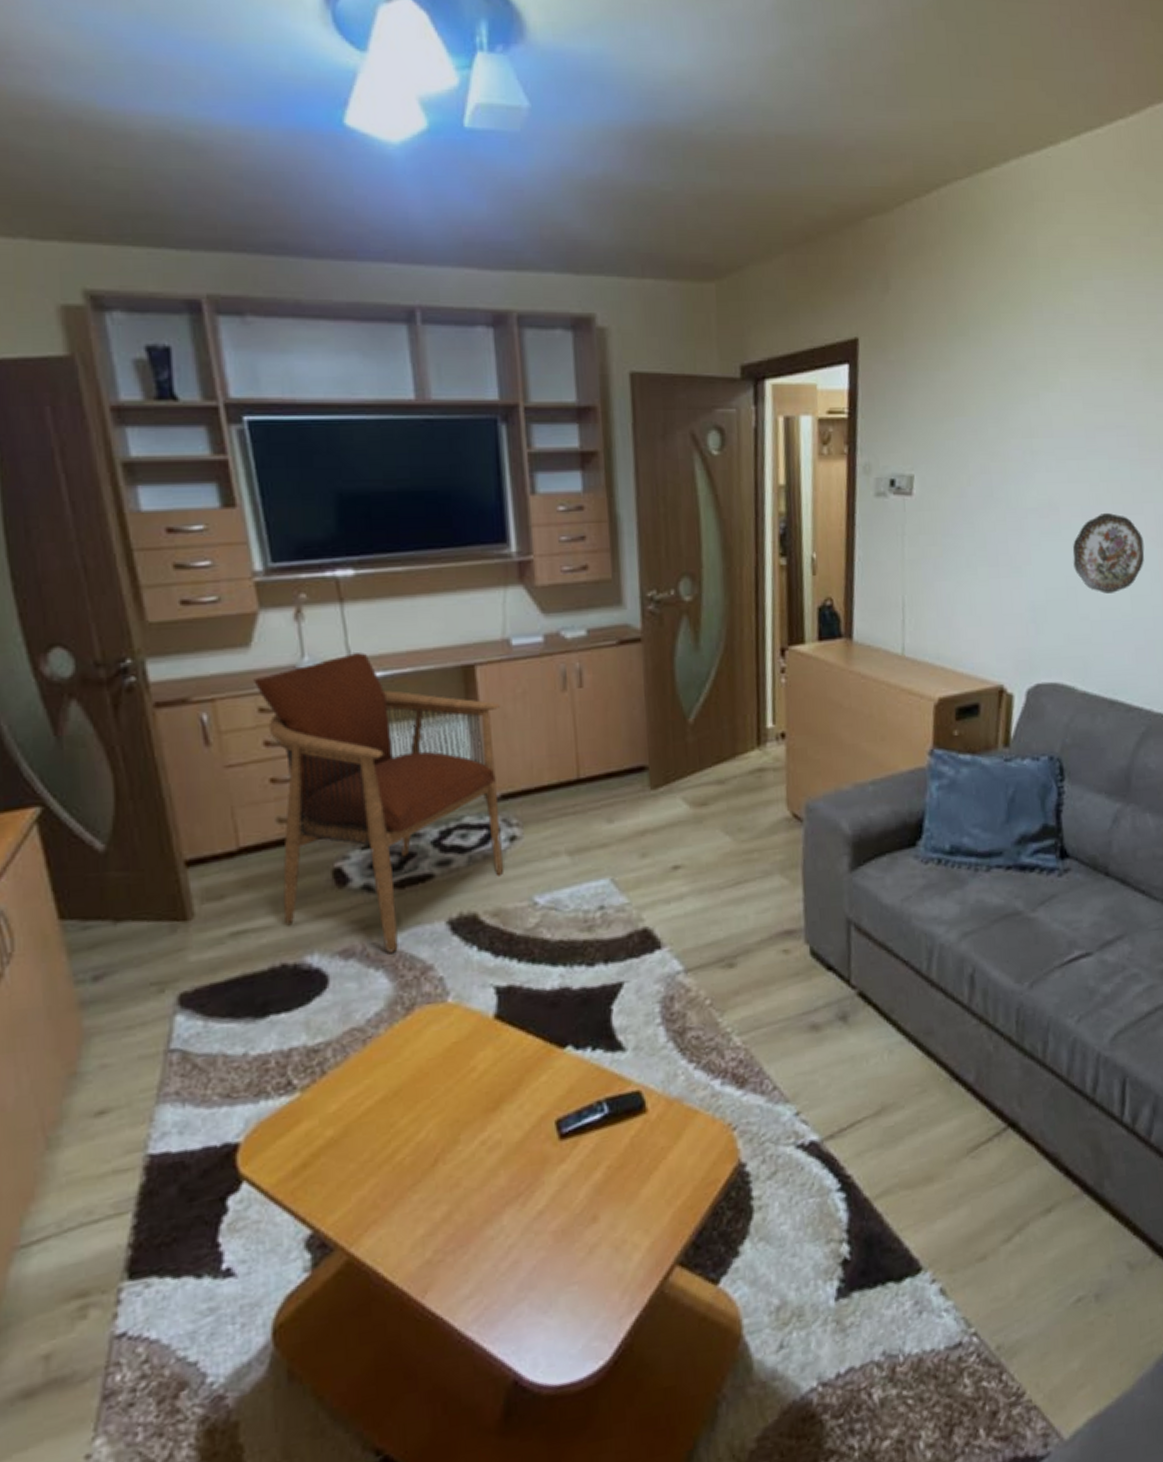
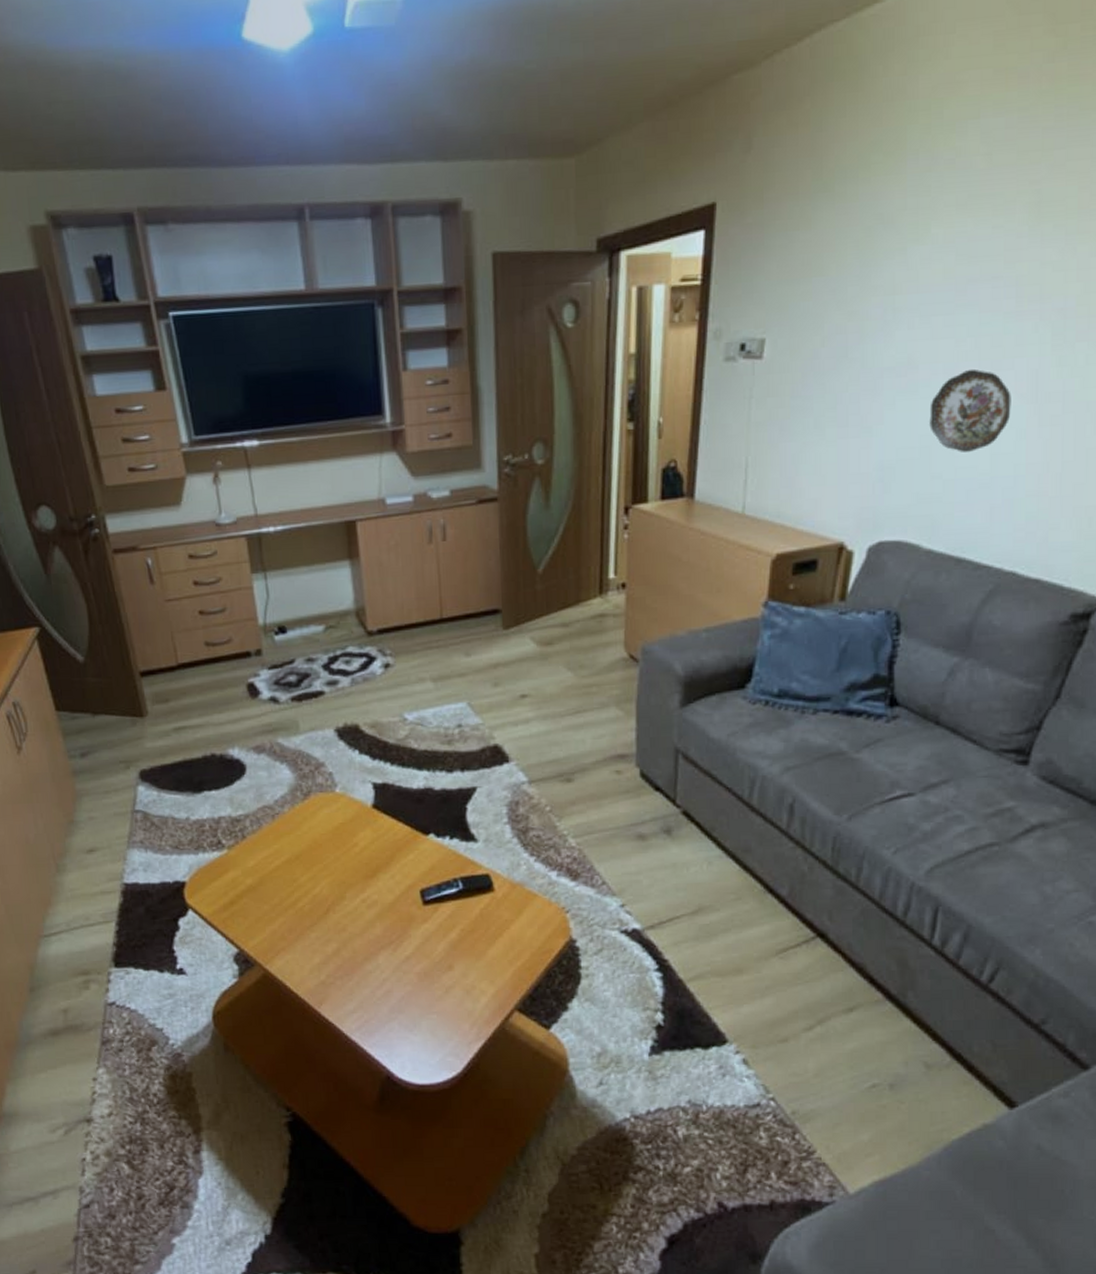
armchair: present [253,652,503,953] -> none [184,510,379,751]

